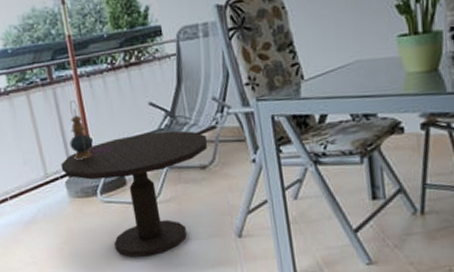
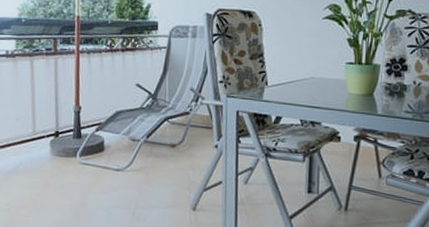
side table: present [60,130,208,257] -> none [49,109,181,217]
lantern: present [69,100,94,160] -> none [61,71,81,124]

